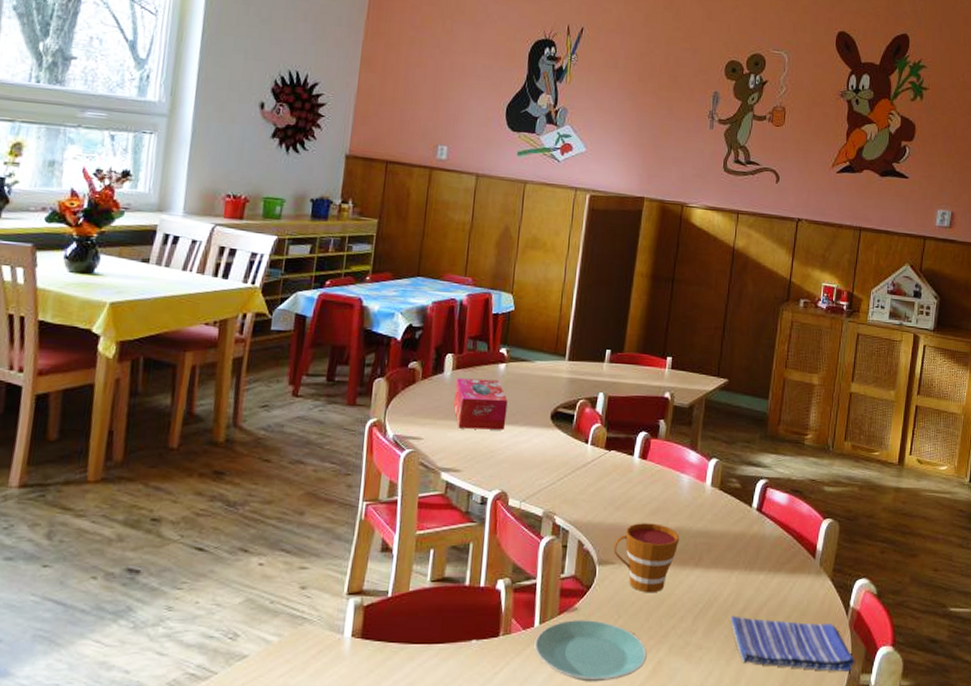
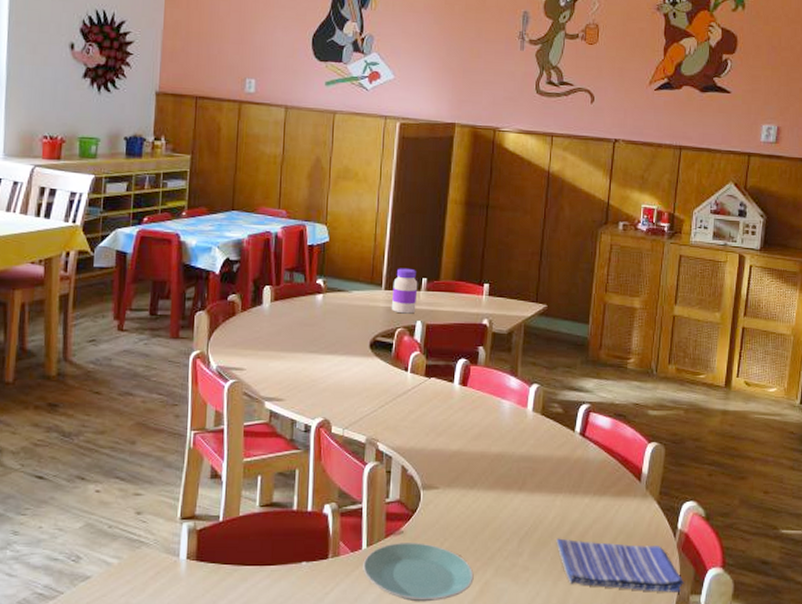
tissue box: present [453,378,508,430] -> none [273,309,327,360]
jar: none [573,339,602,386] -> present [391,268,418,314]
cup: present [614,523,680,593] -> none [438,448,503,517]

